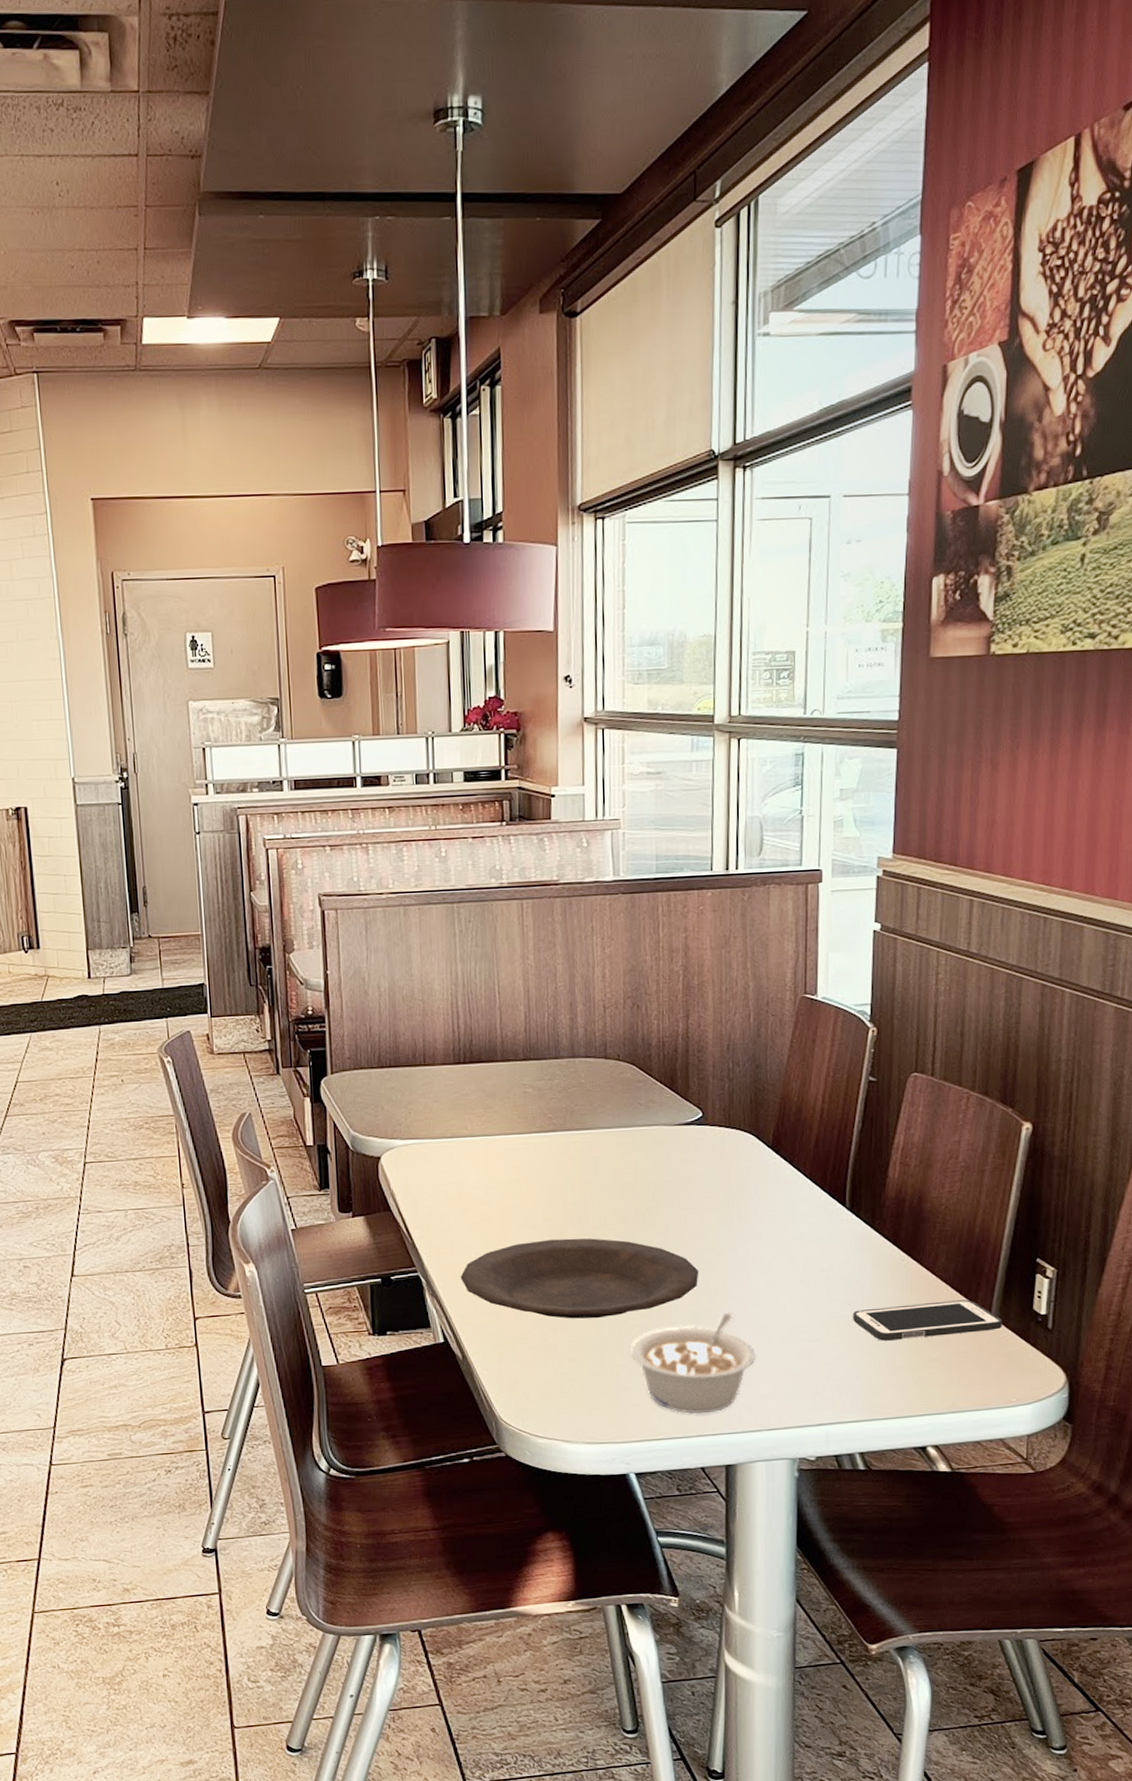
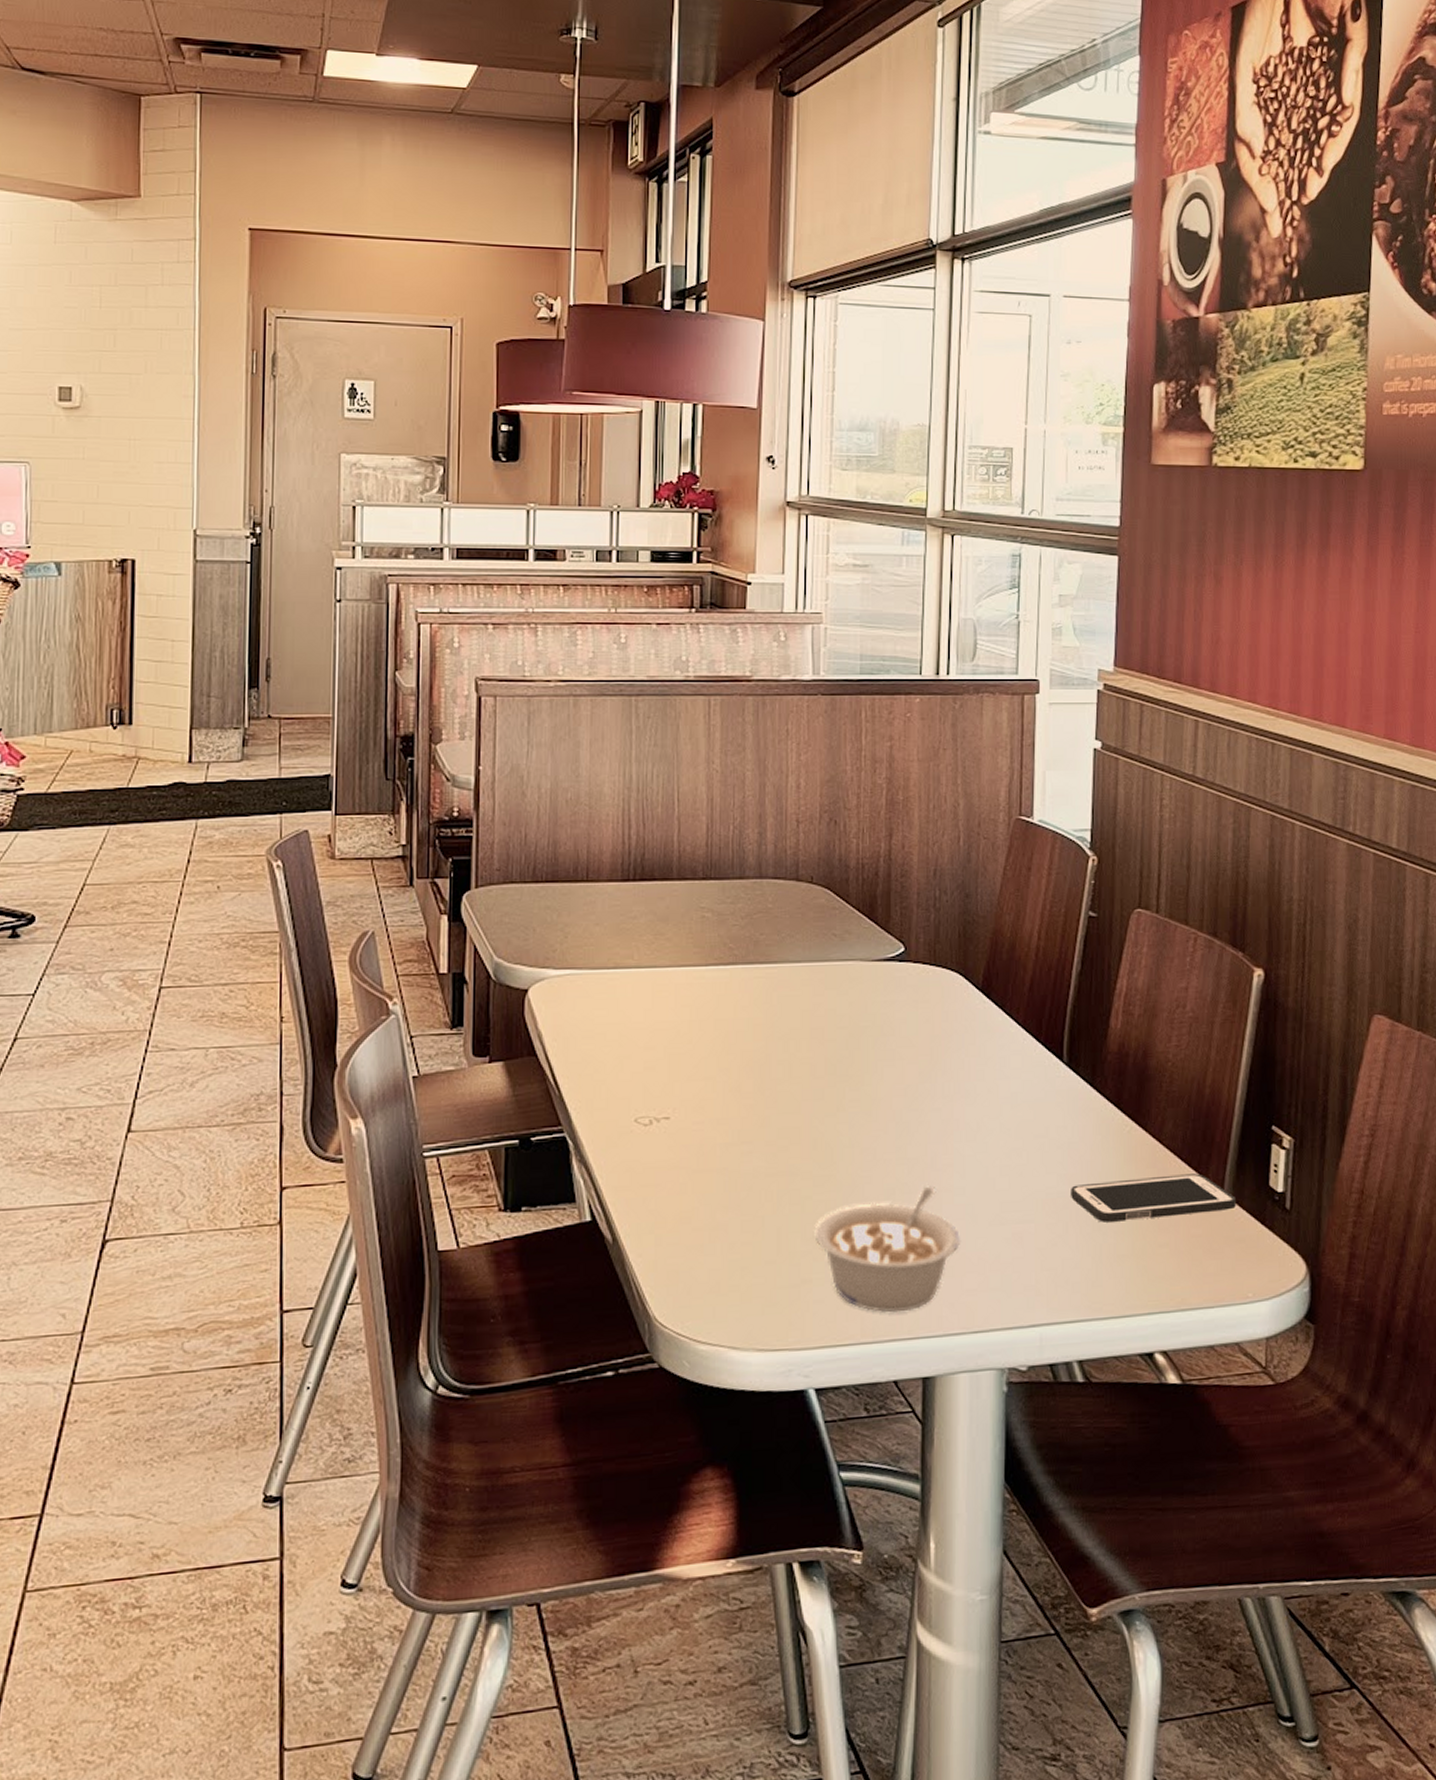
plate: present [460,1238,699,1319] -> none [615,1093,897,1193]

